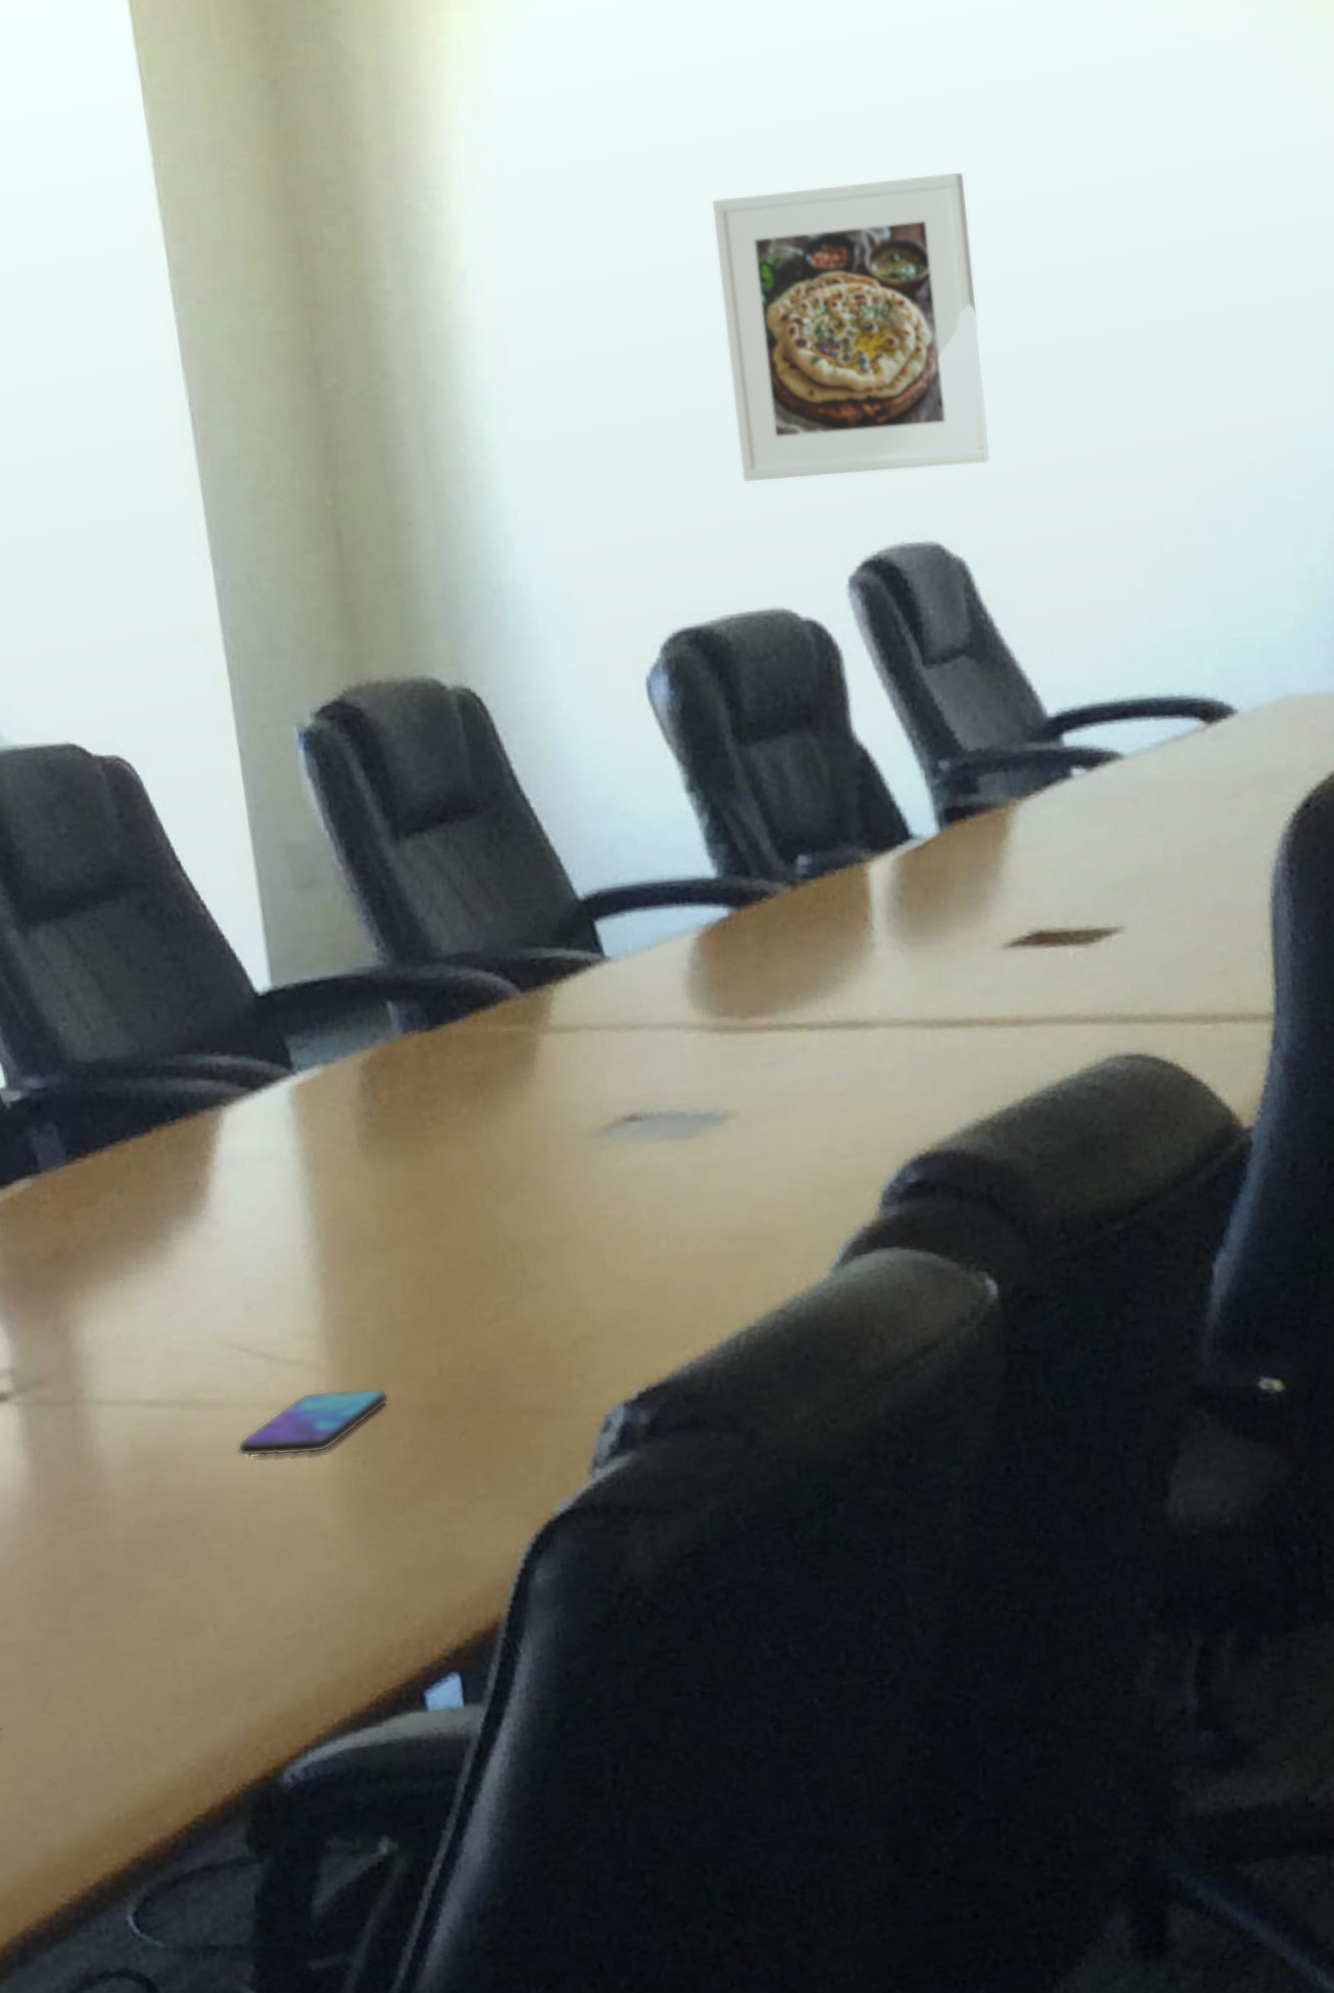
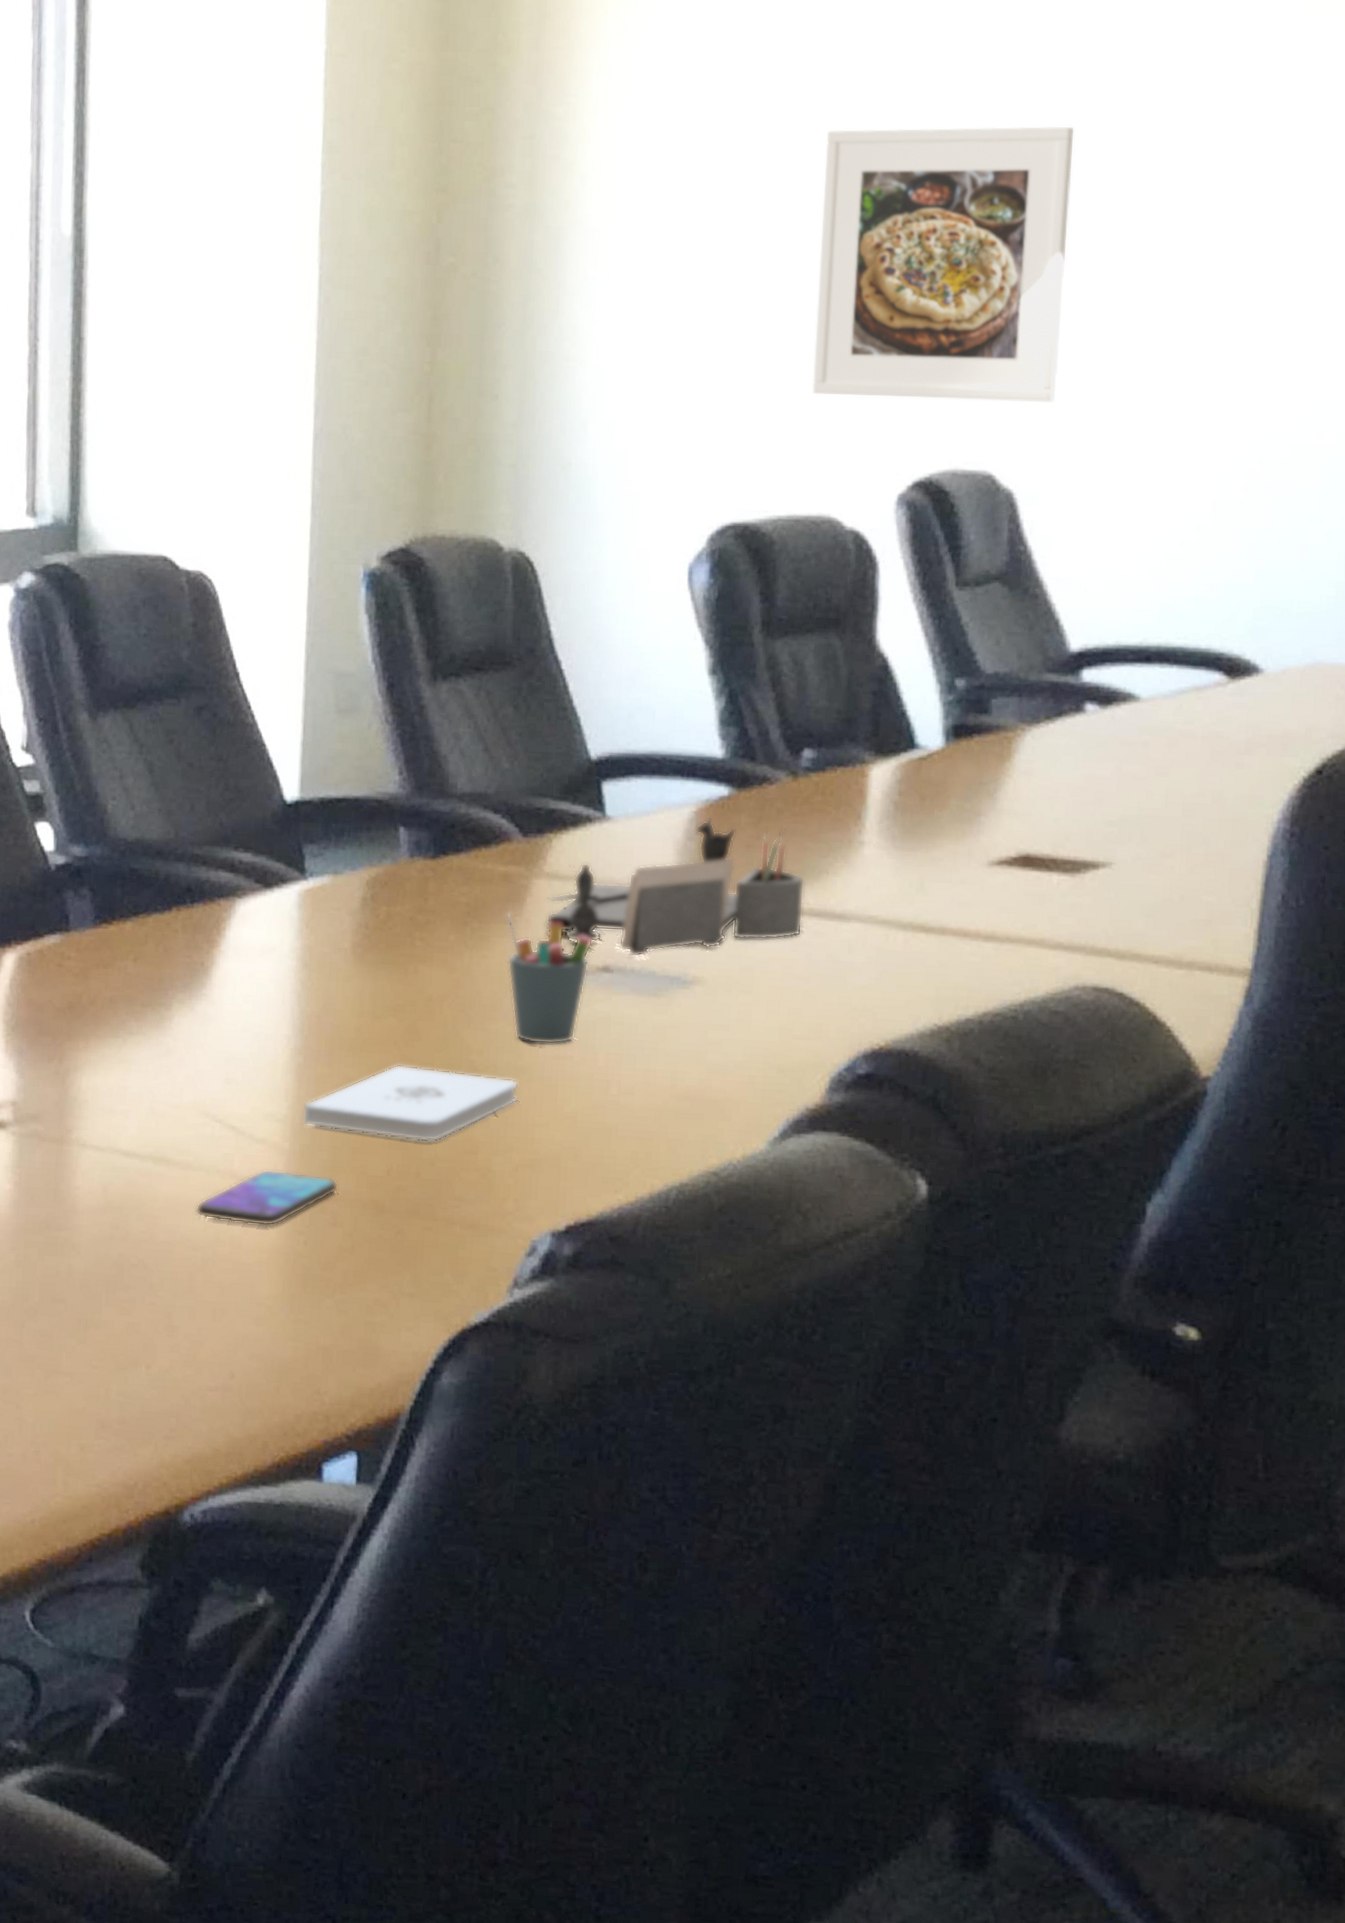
notepad: none [336,1249,565,1338] -> present [303,1064,519,1142]
pen holder: none [518,1075,615,1210] -> present [506,913,593,1045]
desk organizer: none [557,941,828,1101] -> present [544,816,805,958]

